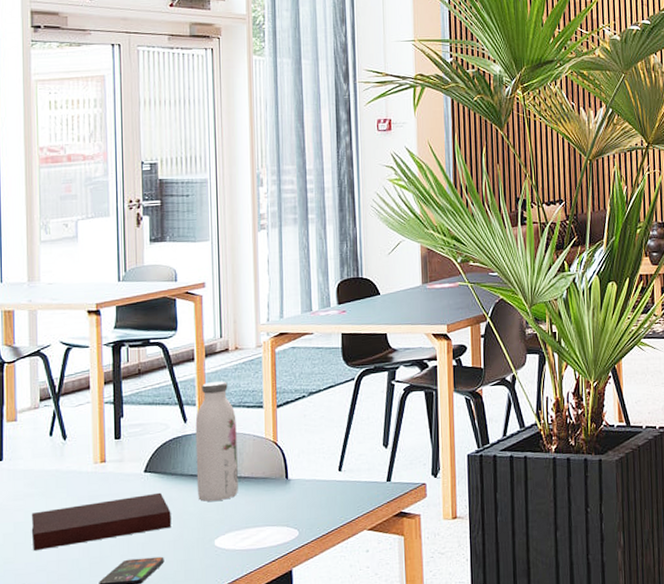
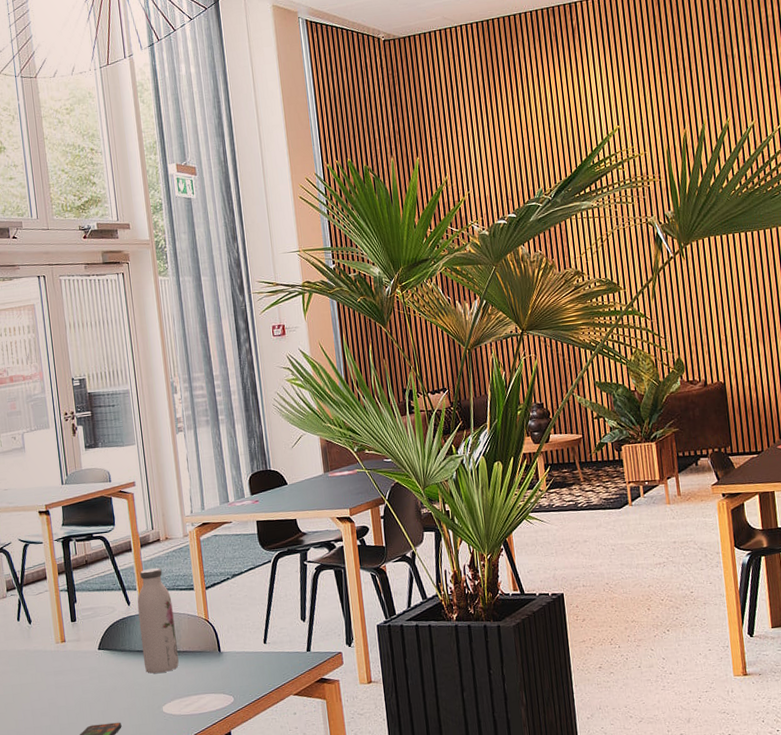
notebook: present [31,492,172,551] -> none [8,666,125,720]

